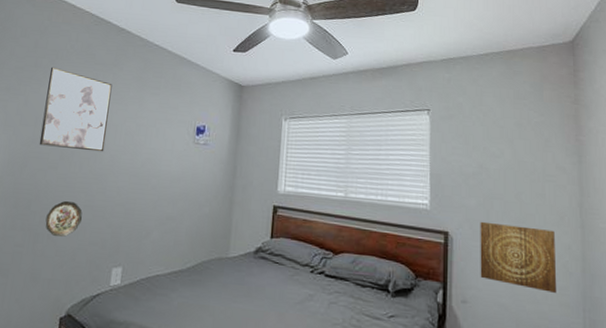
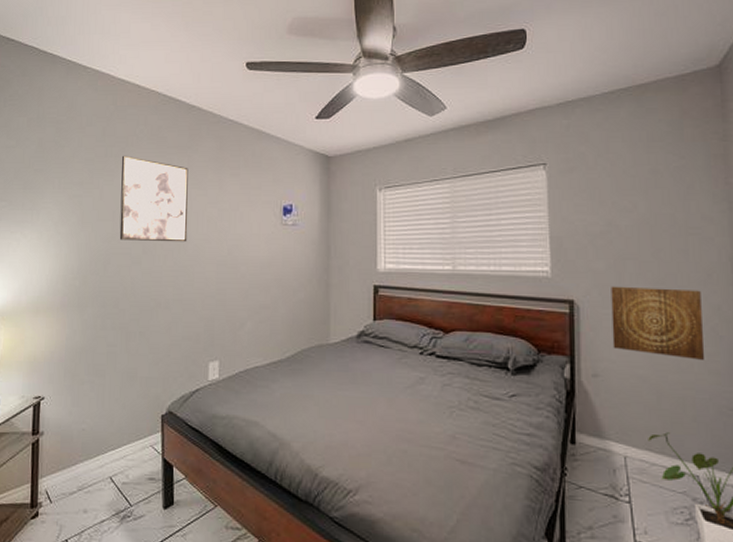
decorative plate: present [45,201,83,237] -> none [135,297,172,333]

